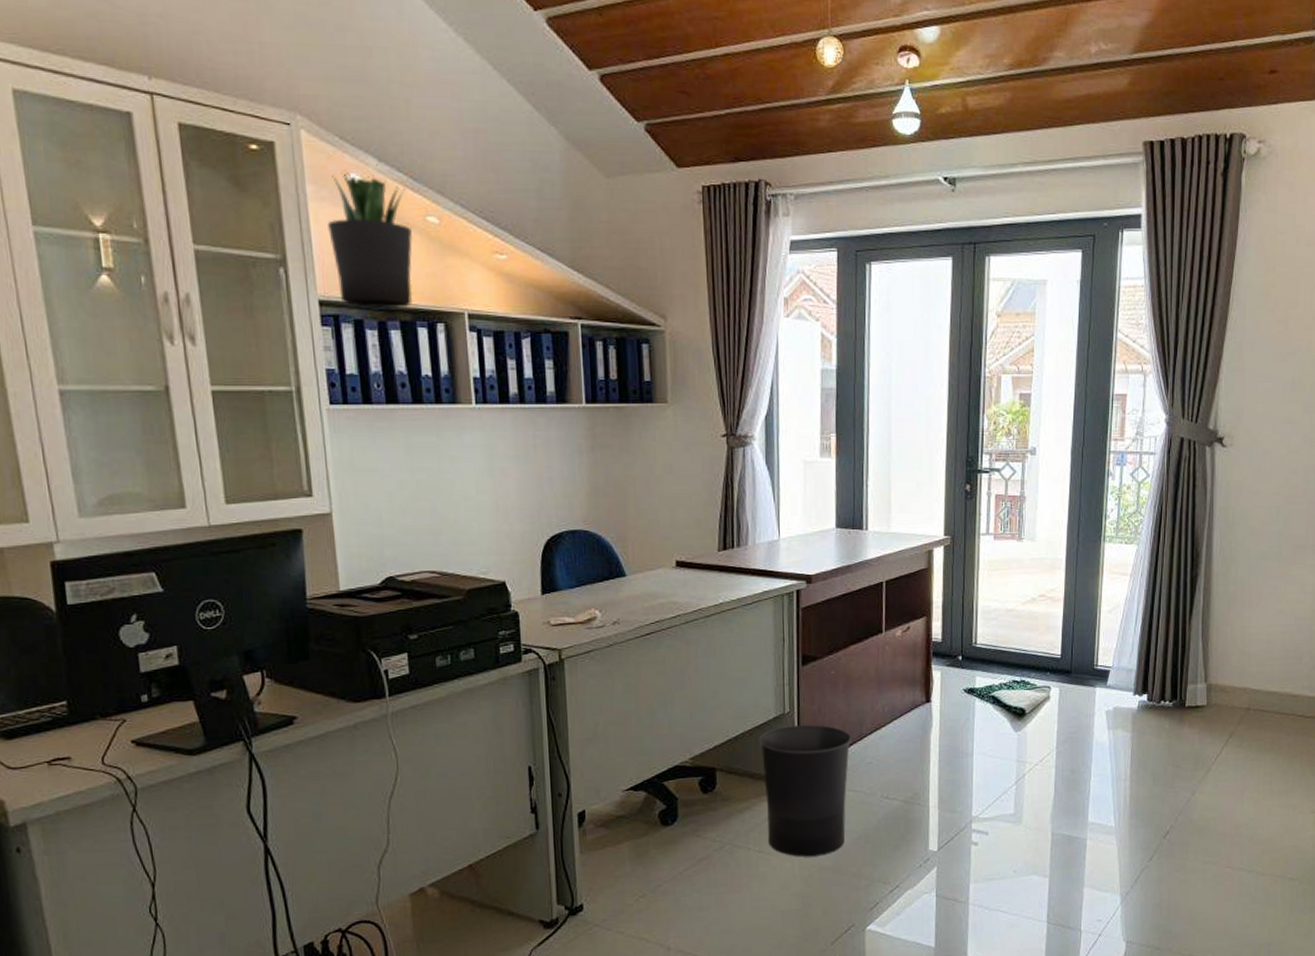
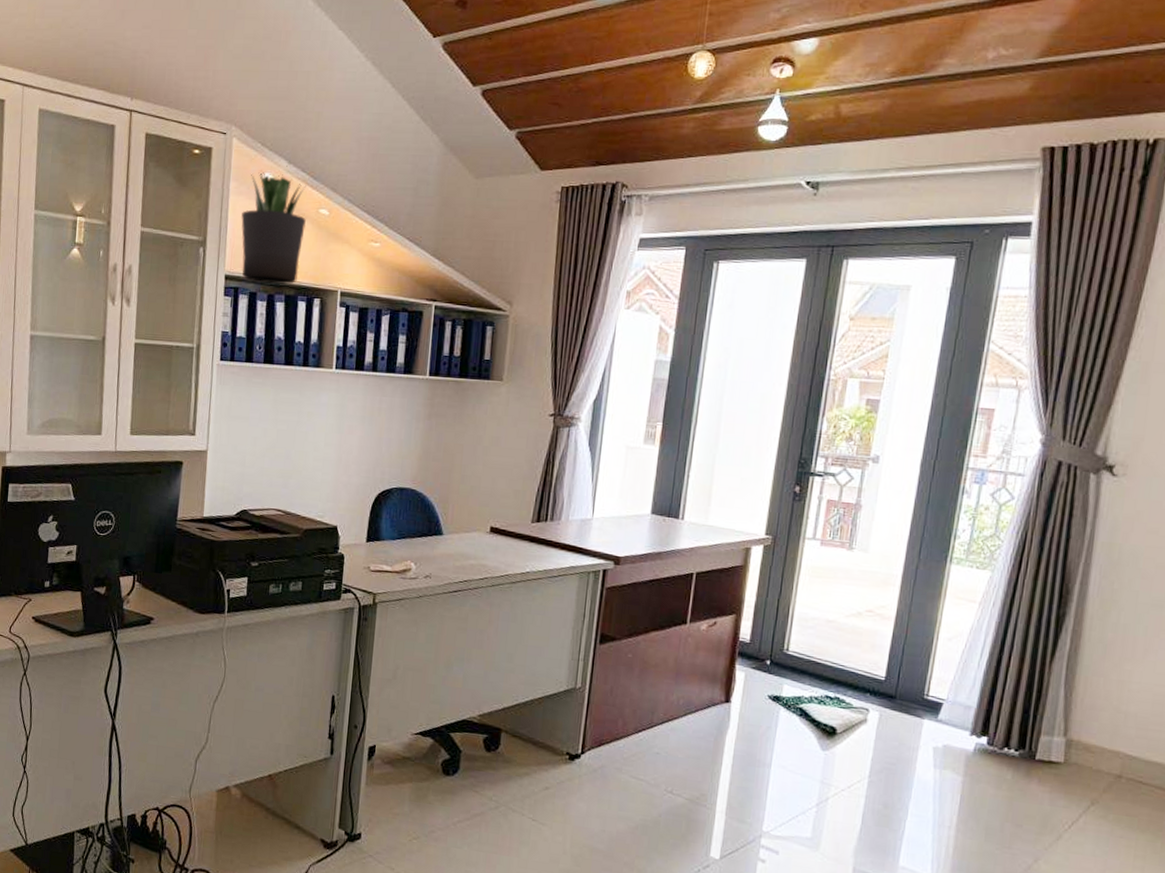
waste bin: present [759,724,852,856] -> none [543,700,642,837]

